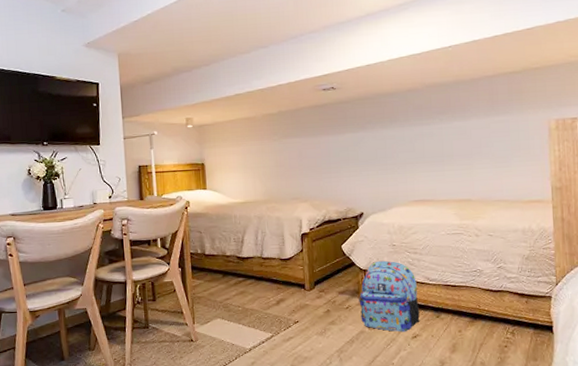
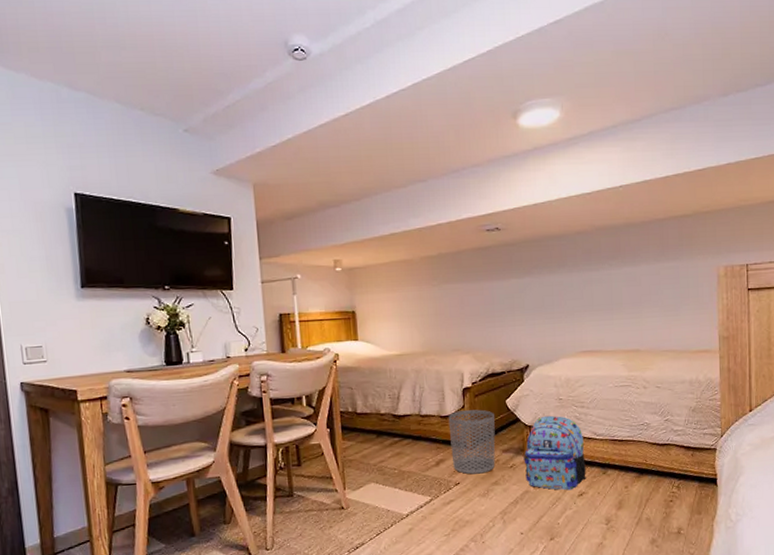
waste bin: none [288,253,332,314] -> present [448,409,496,475]

